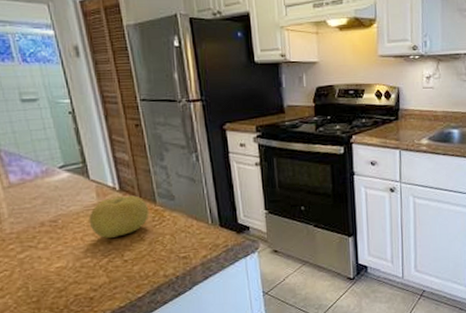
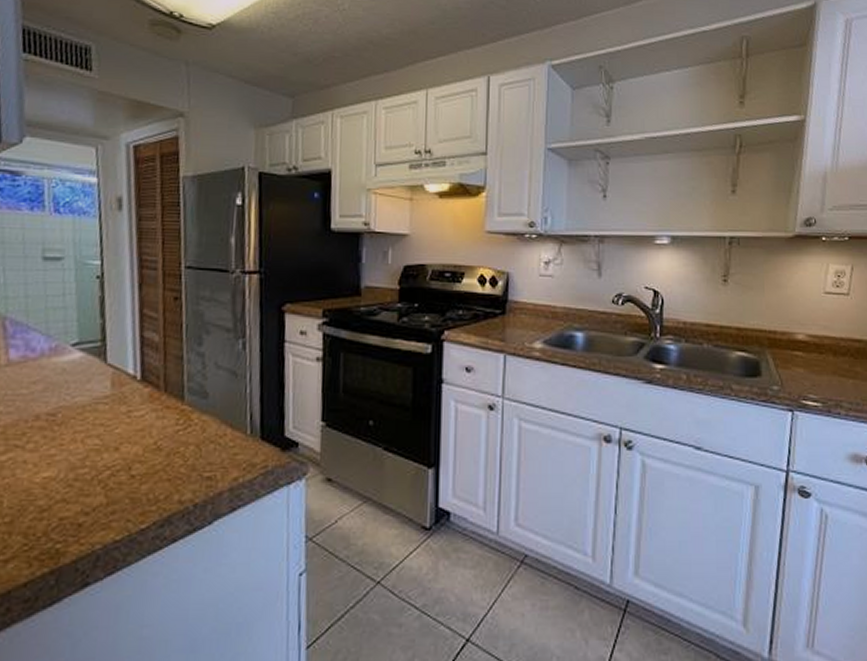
fruit: present [88,195,149,238] -> none [95,388,174,443]

